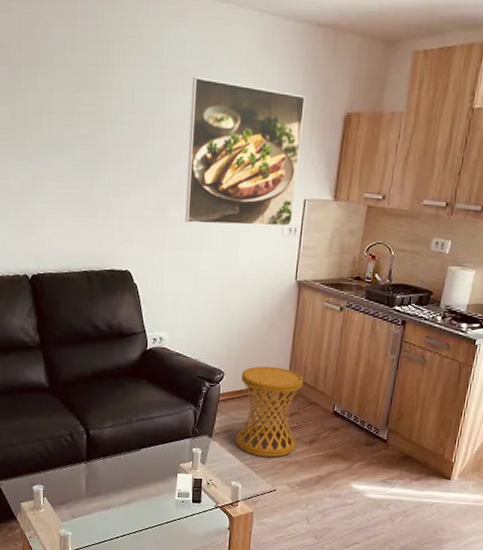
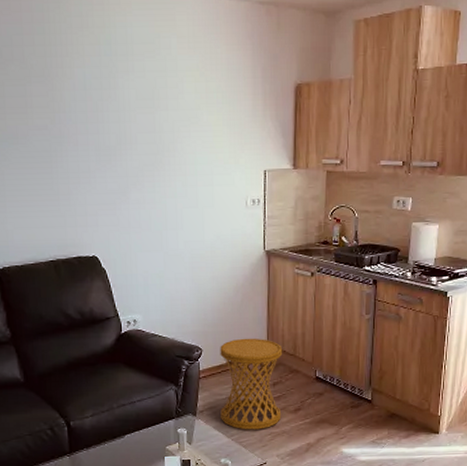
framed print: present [185,77,306,227] -> none [142,61,256,203]

